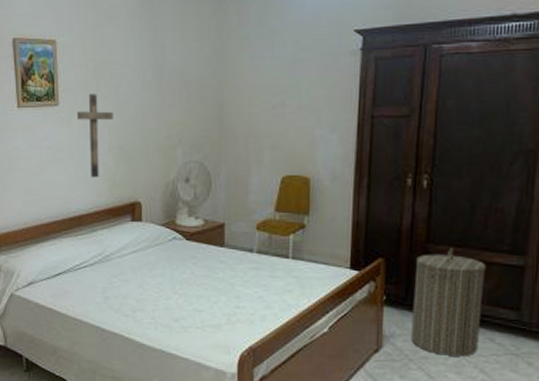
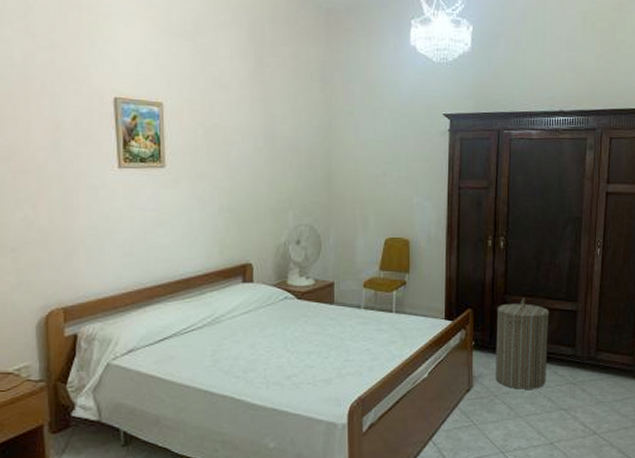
crucifix: present [77,94,113,178] -> none [186,157,224,241]

